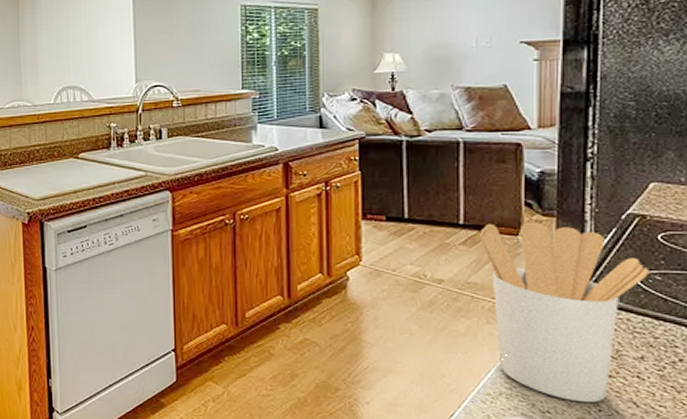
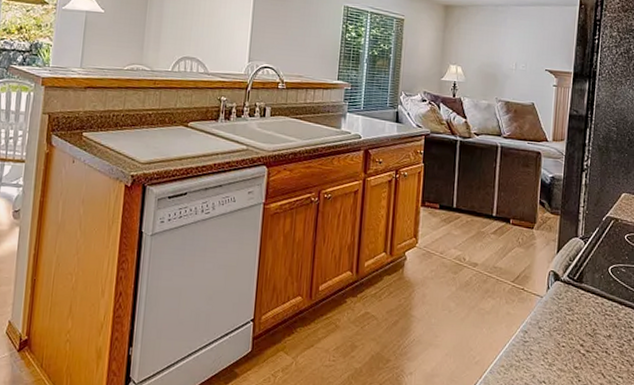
utensil holder: present [480,222,650,403] -> none [506,217,618,374]

